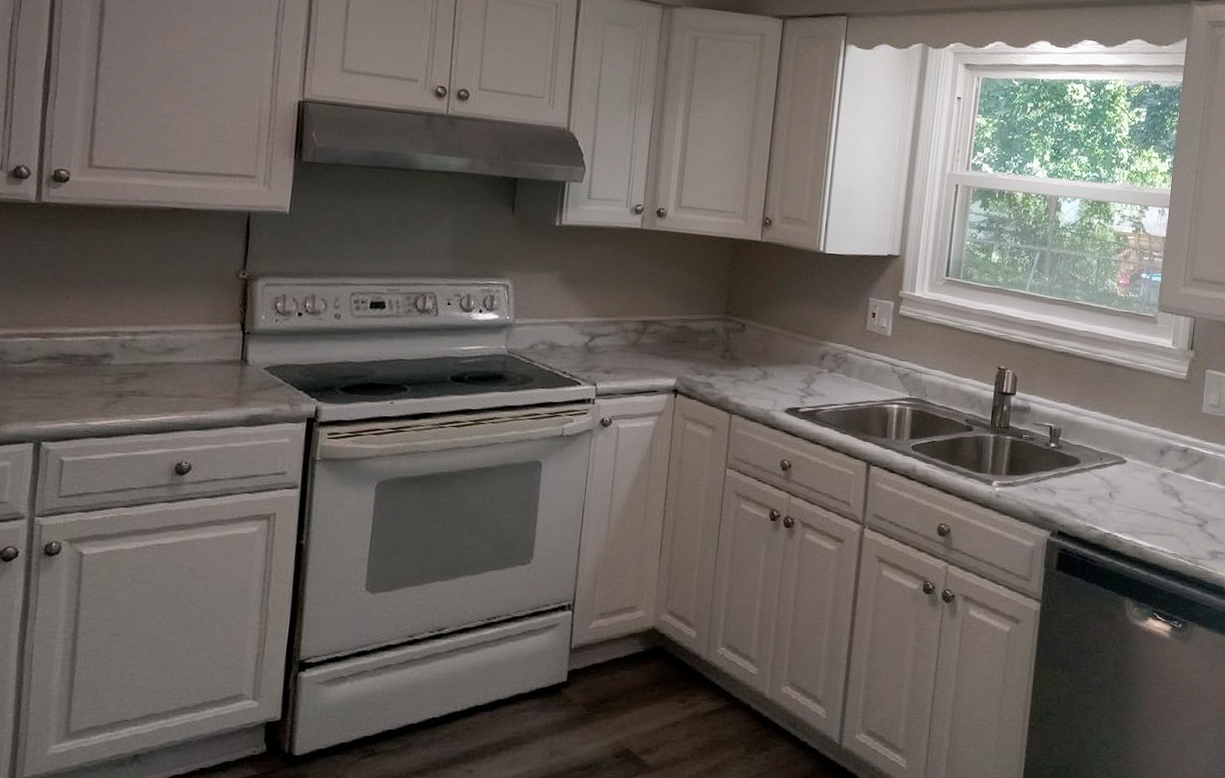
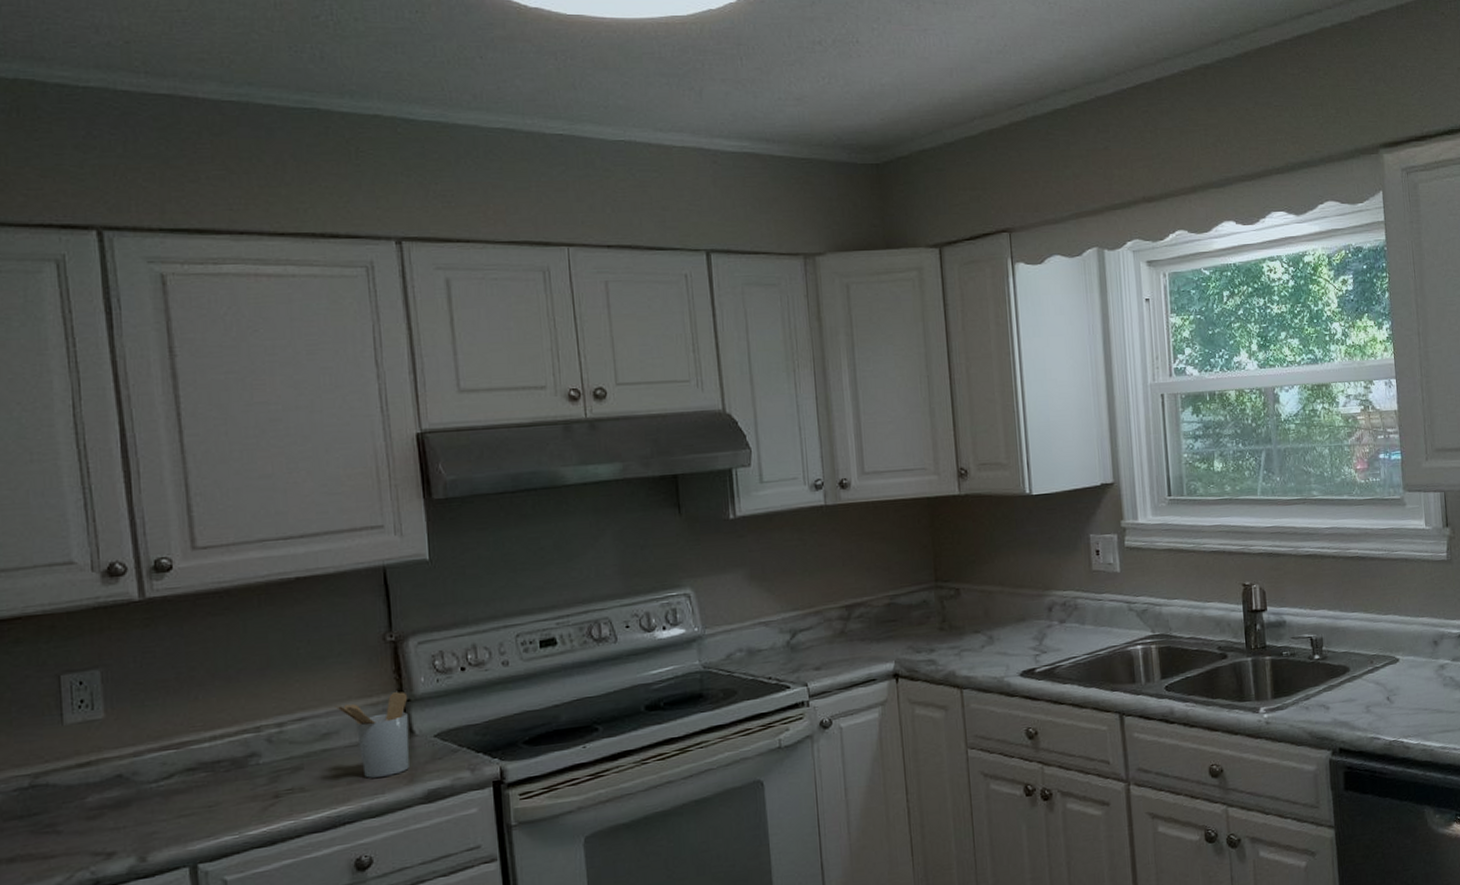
utensil holder: none [184,324,249,396] -> present [335,691,410,778]

